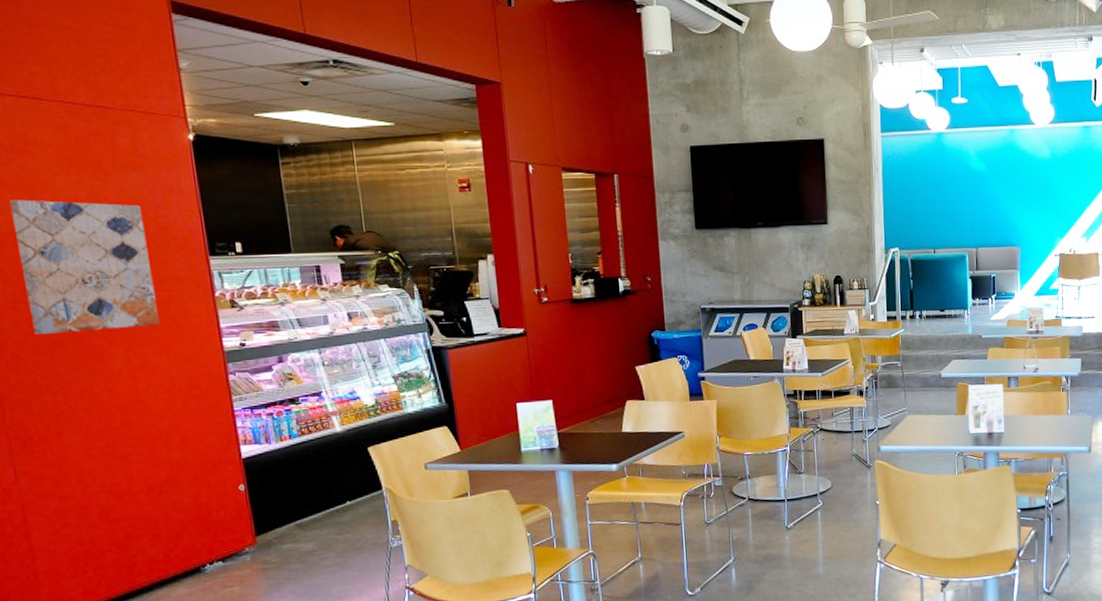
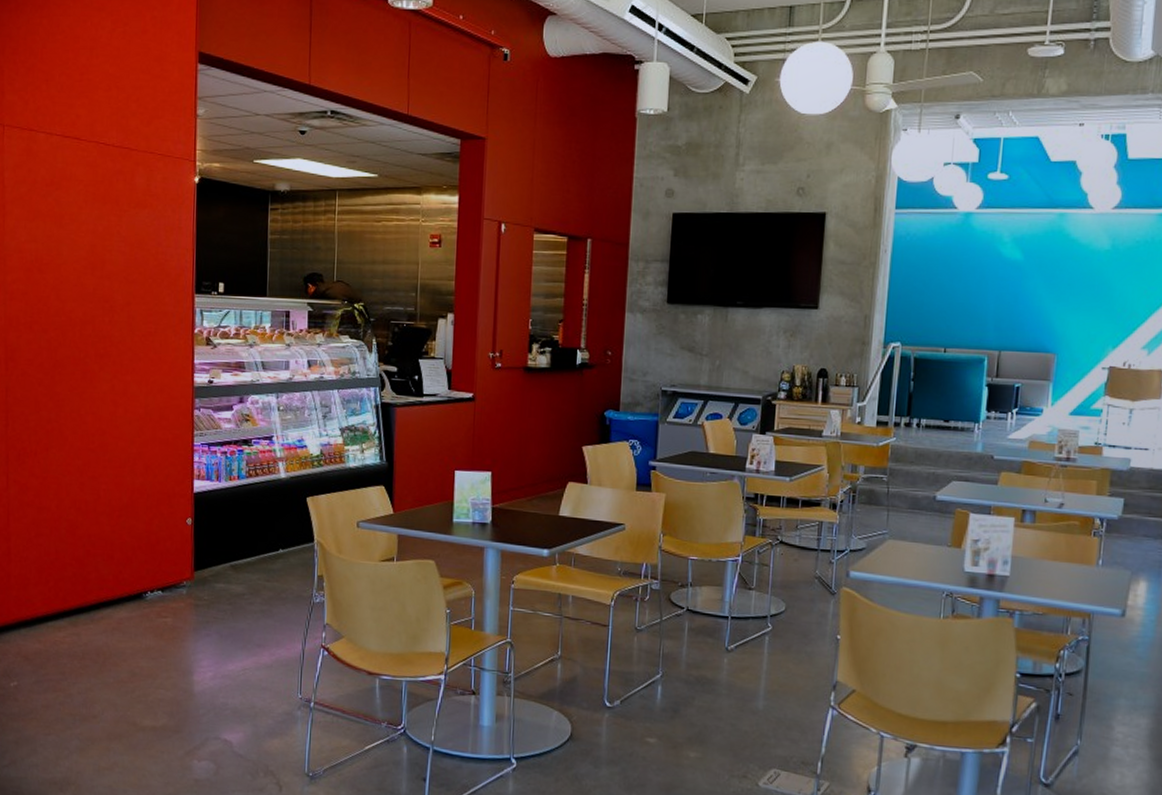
wall art: present [9,199,160,334] -> none [41,229,145,356]

